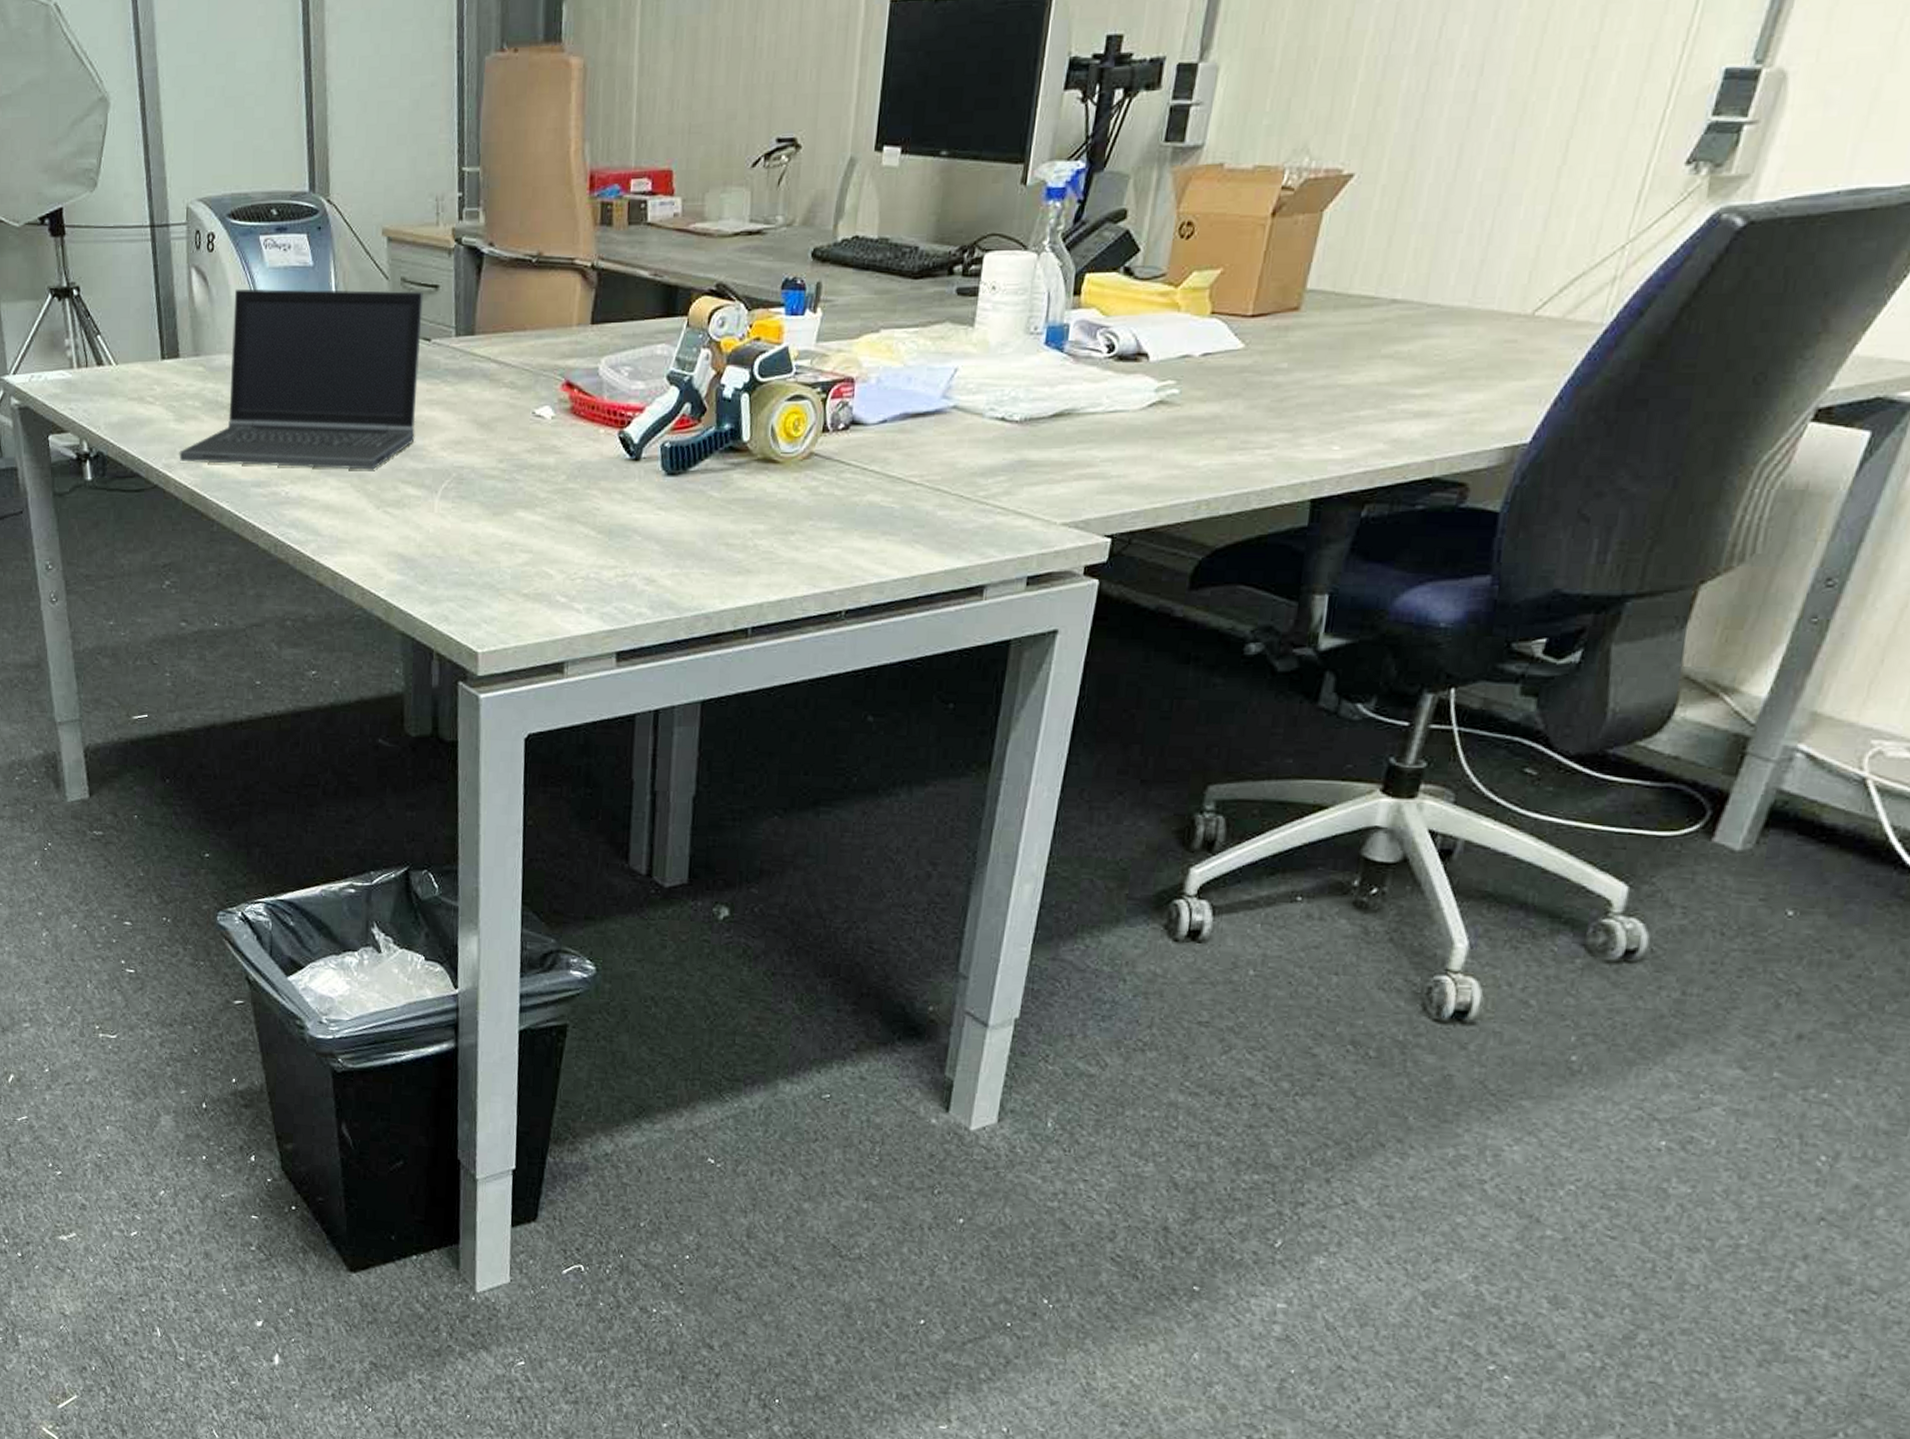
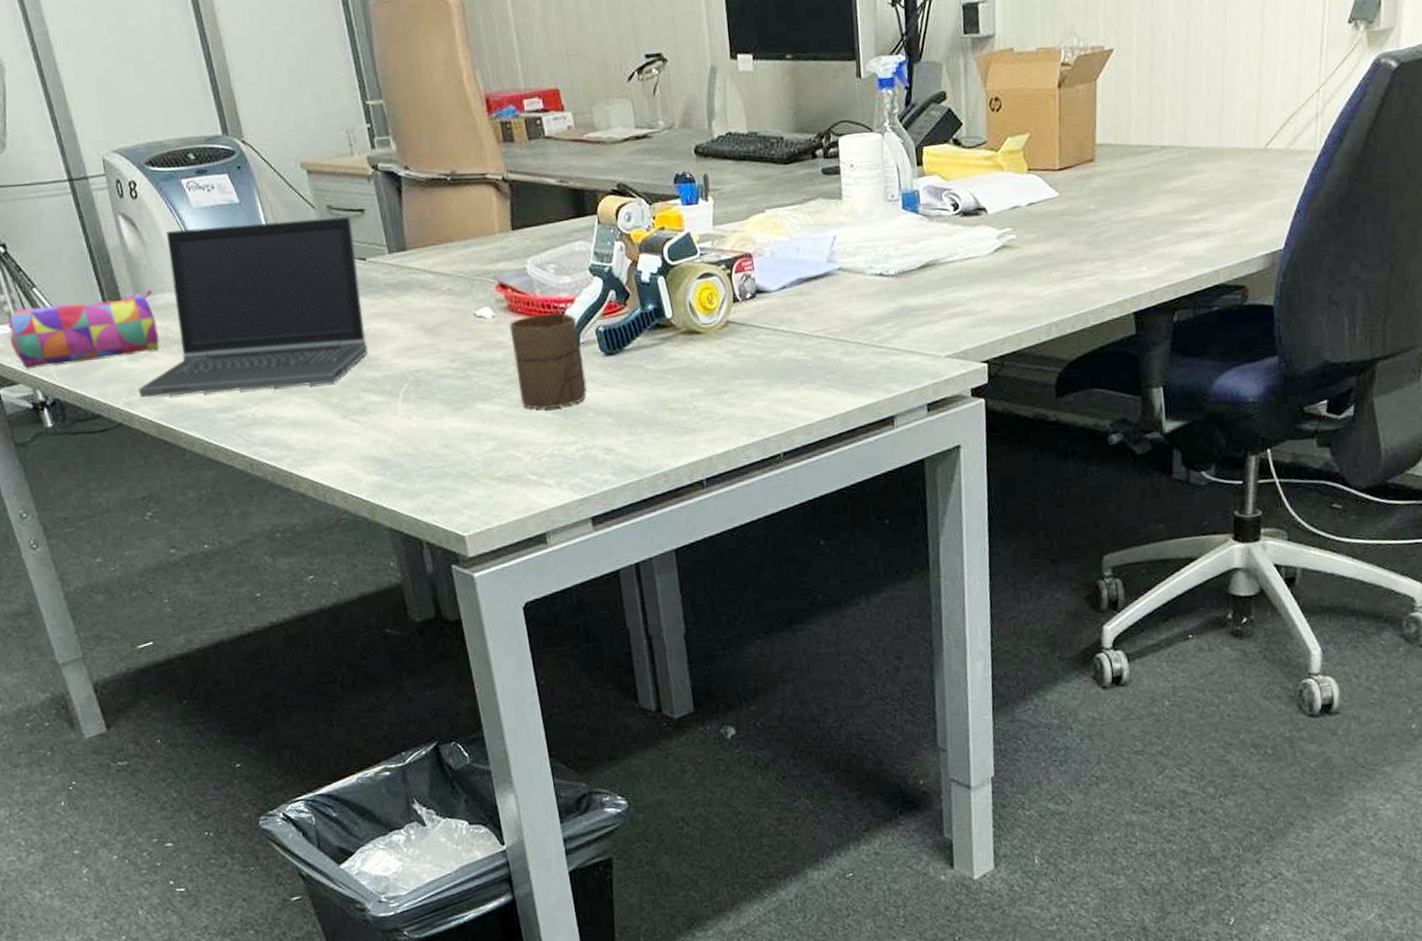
pencil case: none [67,349,210,419] -> present [8,289,160,370]
cup: none [565,421,643,526] -> present [509,312,587,409]

